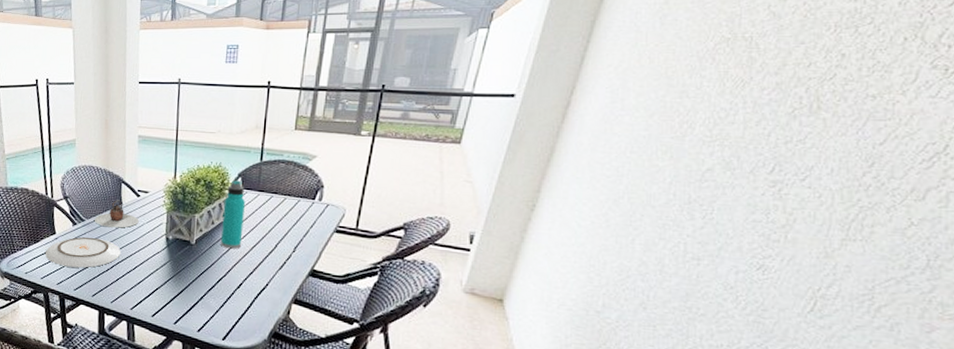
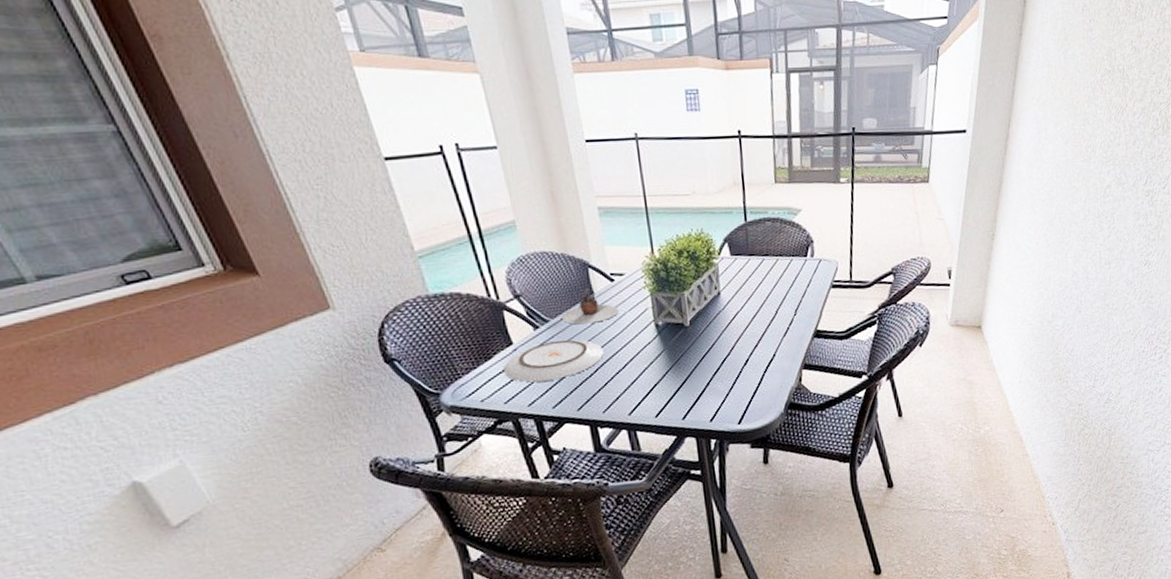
water bottle: present [221,180,245,249] -> none [713,246,741,324]

